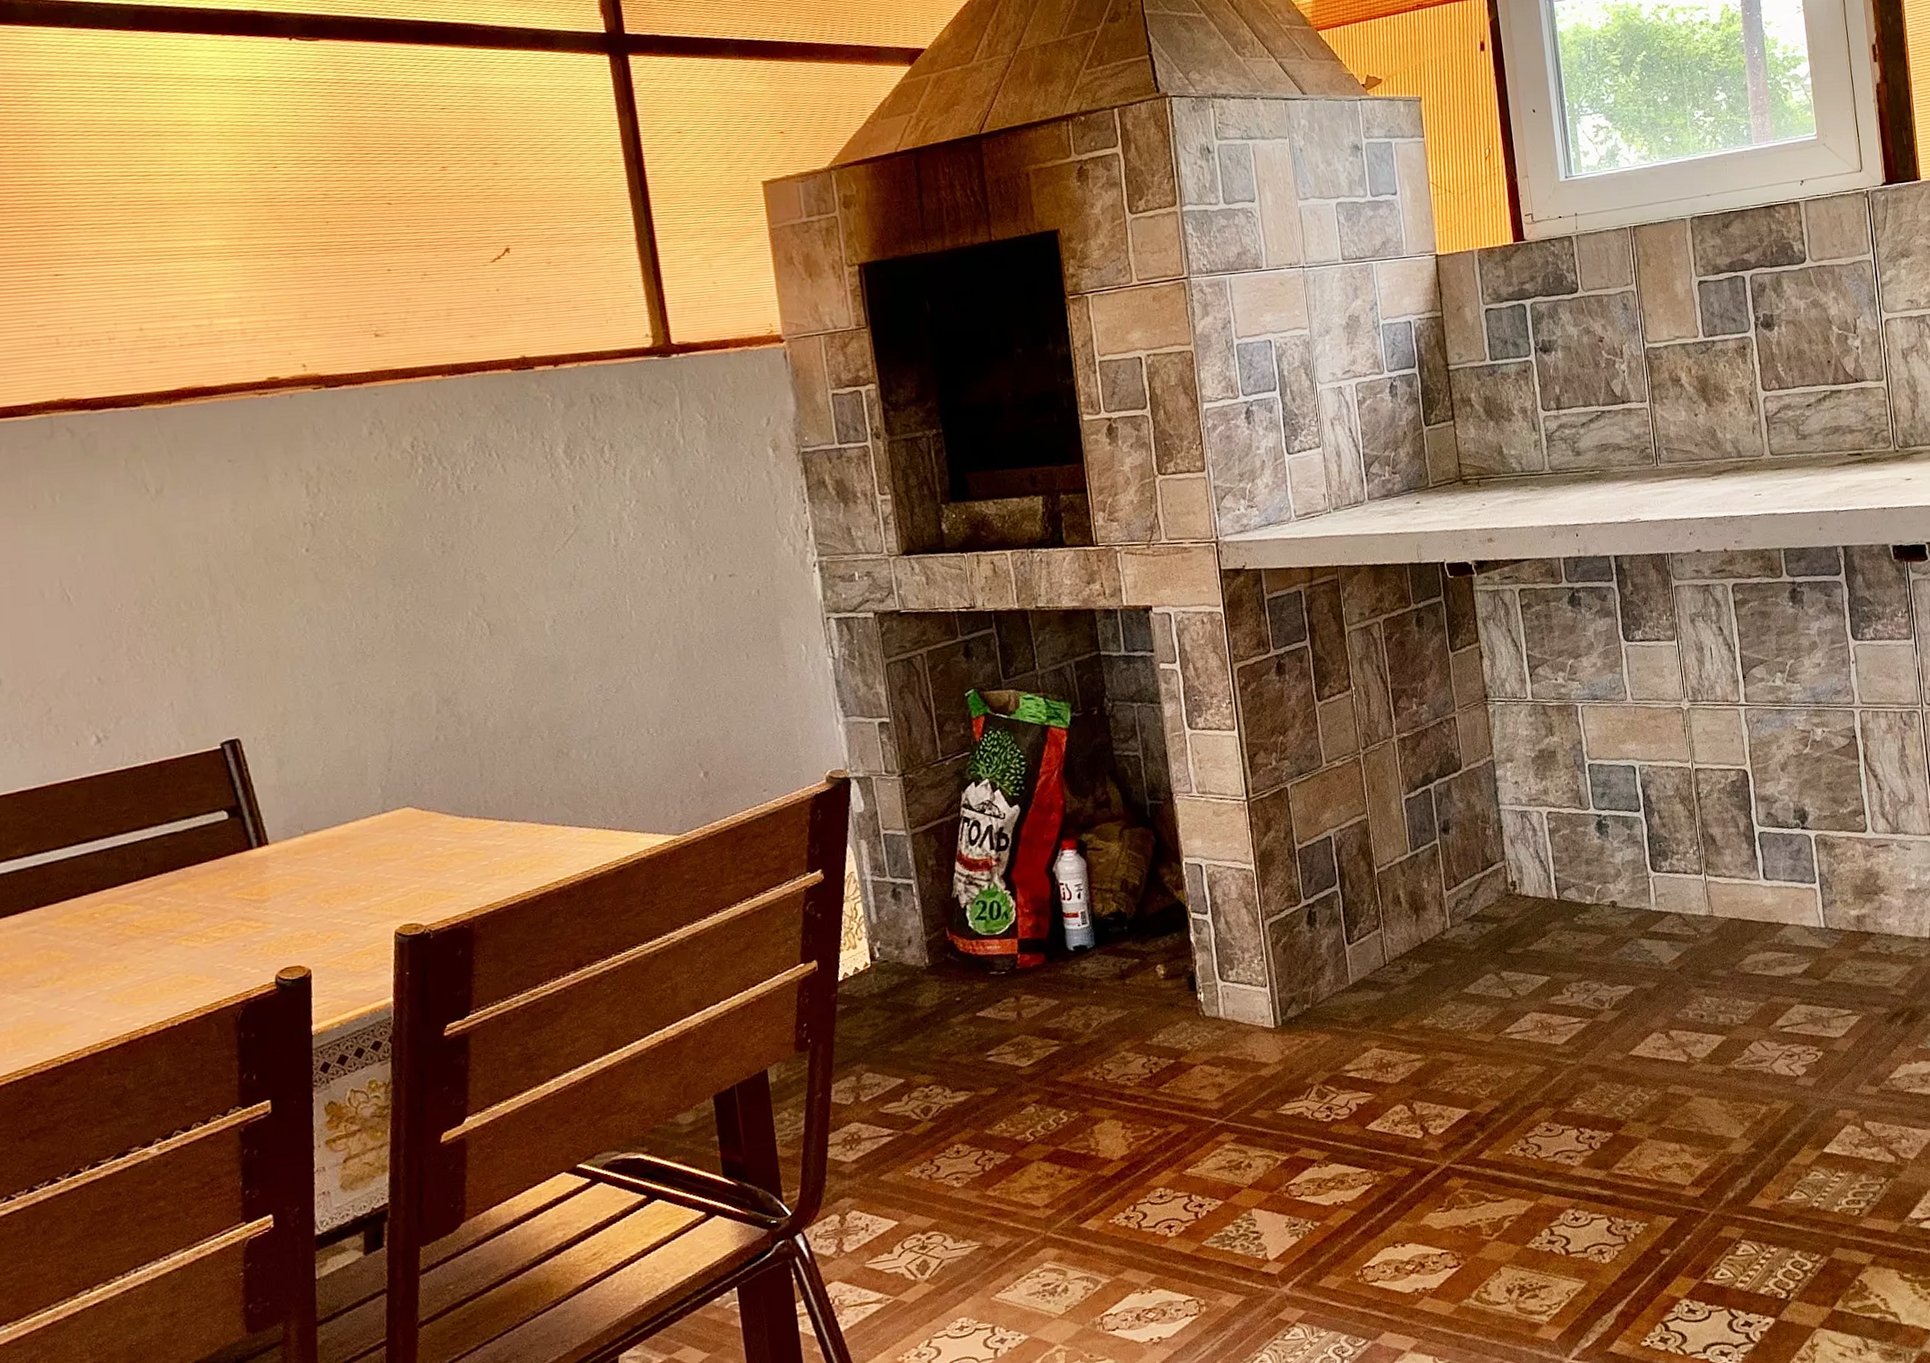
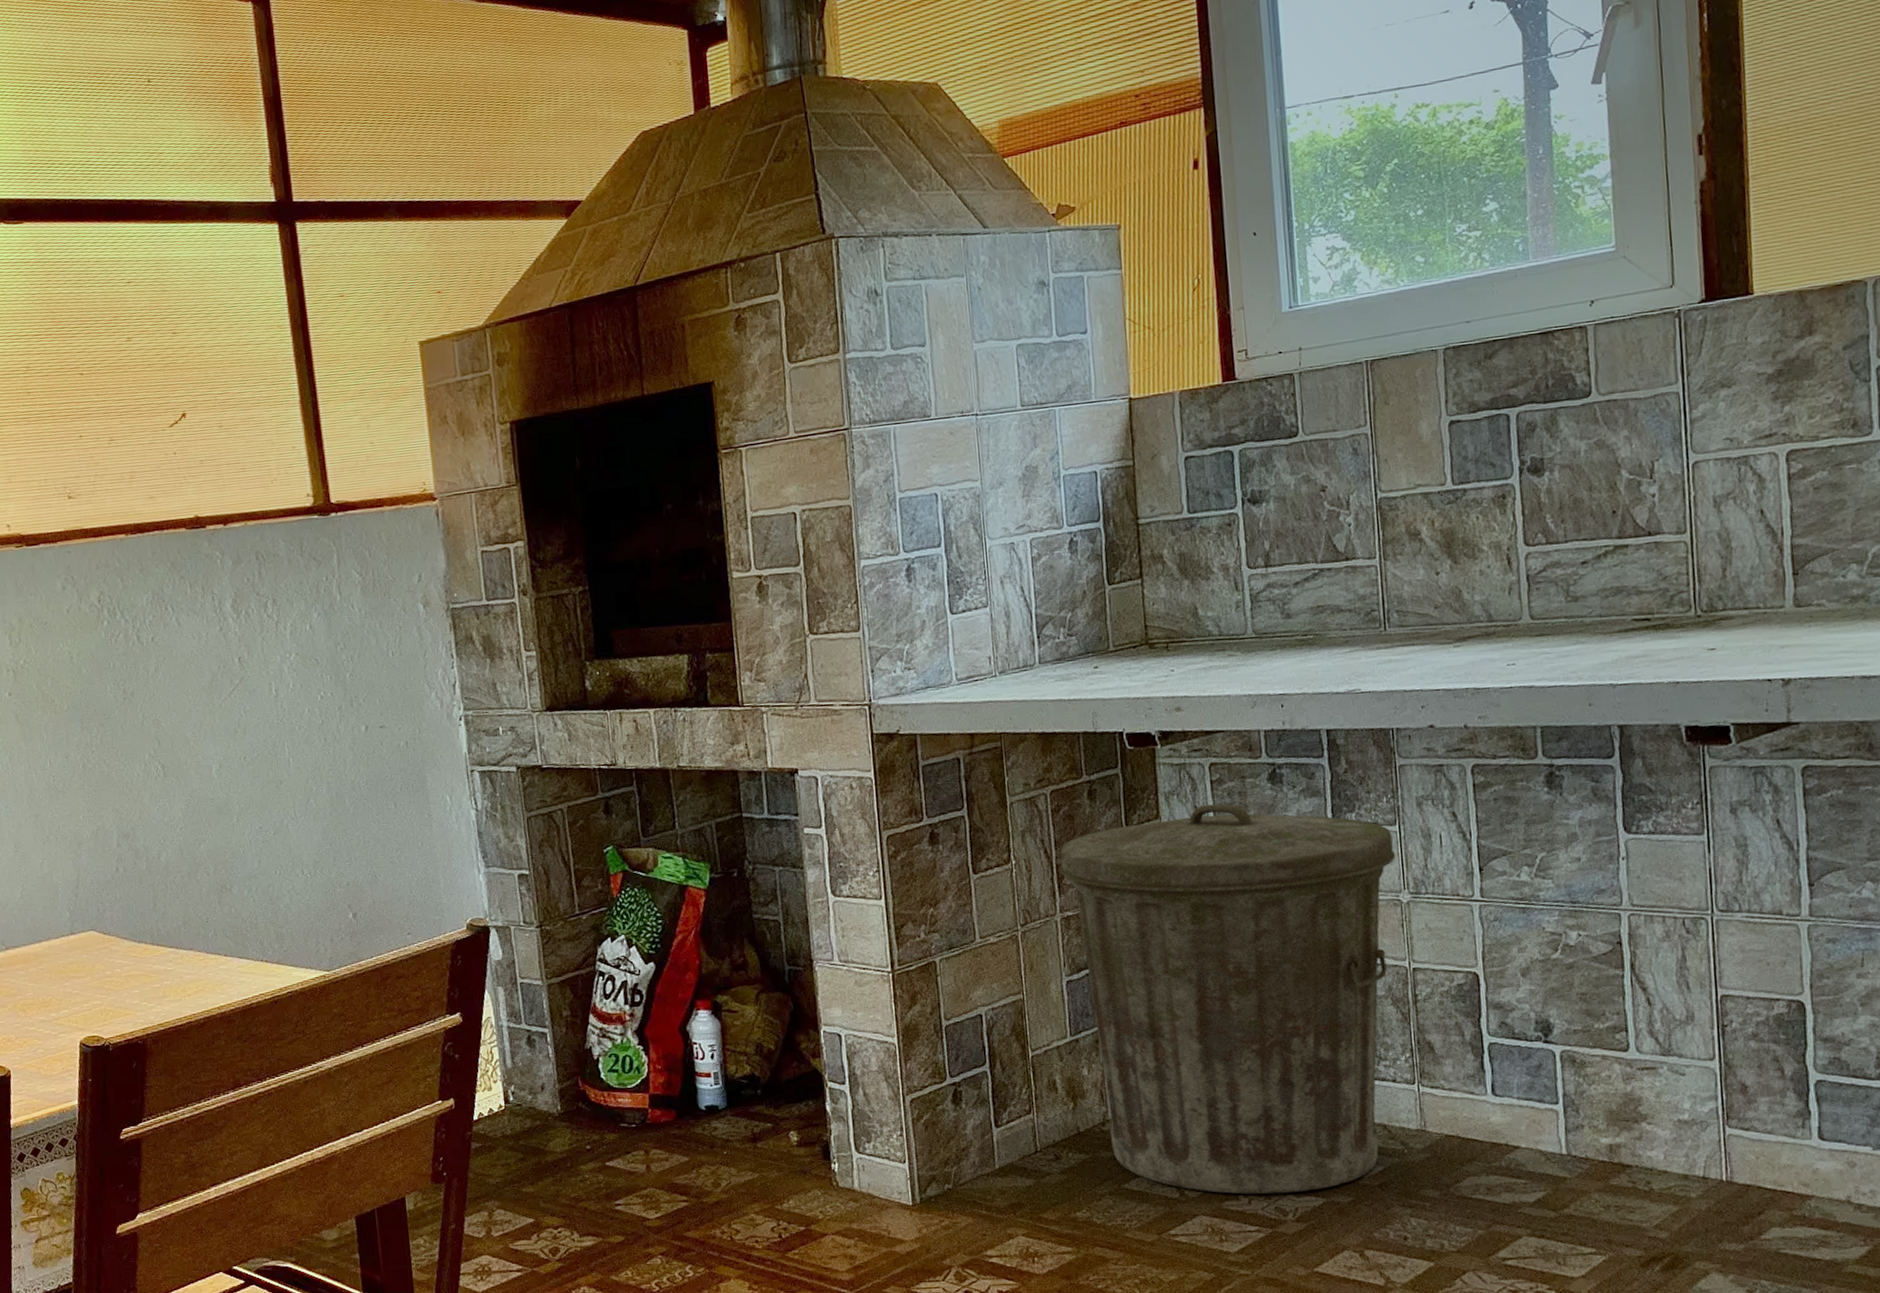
trash can: none [1394,626,1676,990] -> present [1060,804,1395,1195]

